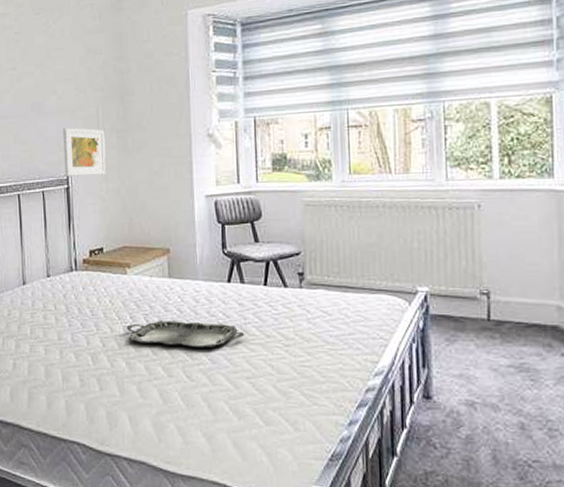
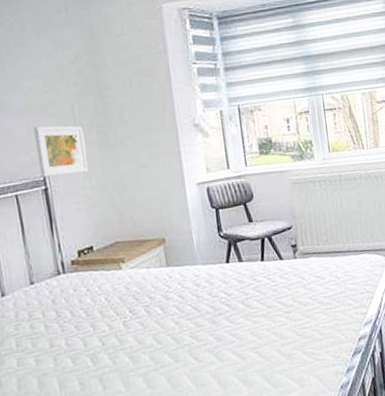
serving tray: present [126,321,245,347] -> none [126,302,247,335]

